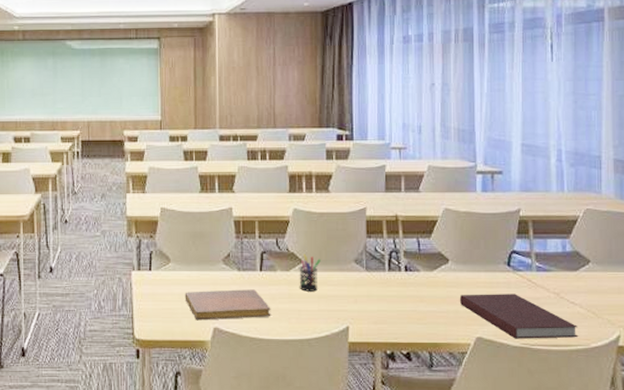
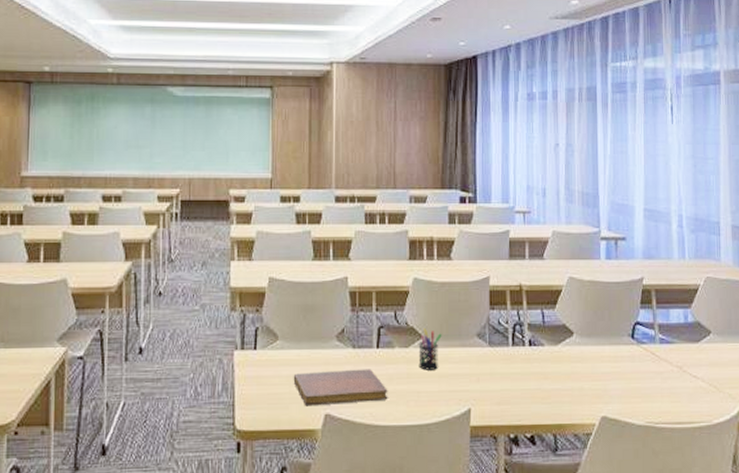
notebook: present [459,294,578,339] -> none [584,368,700,417]

